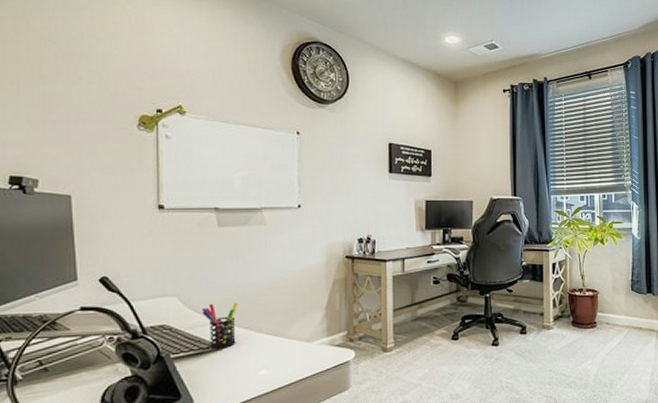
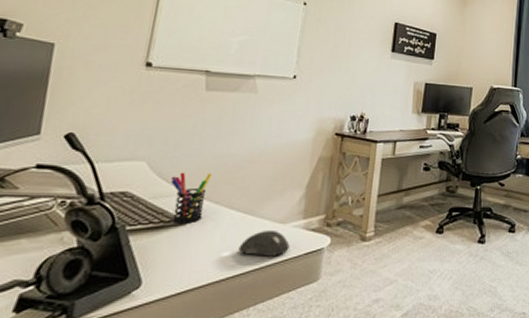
computer mouse: none [273,348,319,373] -> present [238,229,290,258]

